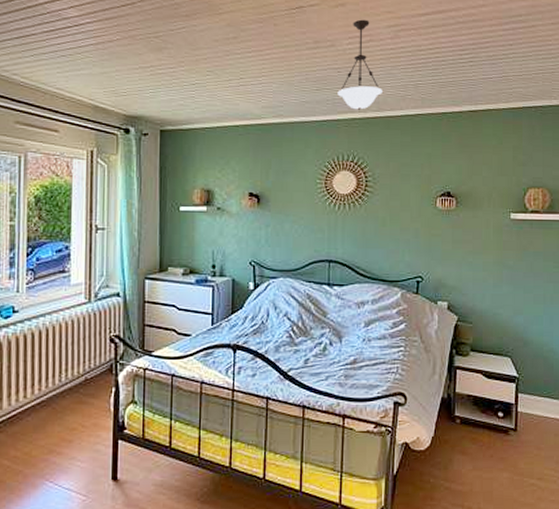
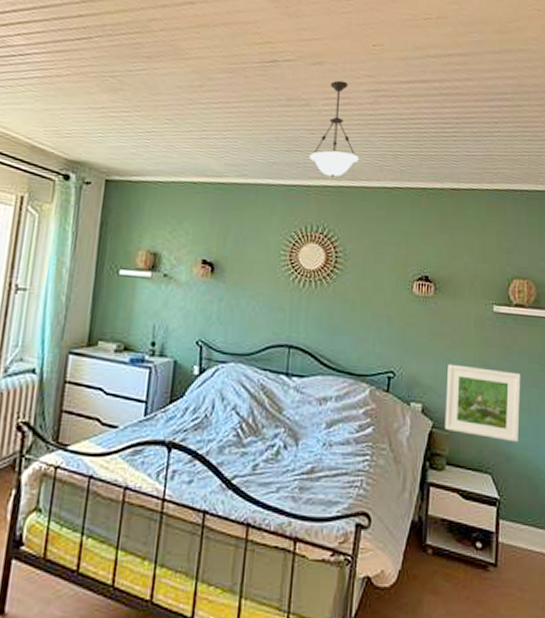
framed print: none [468,266,537,330] -> present [445,363,521,443]

